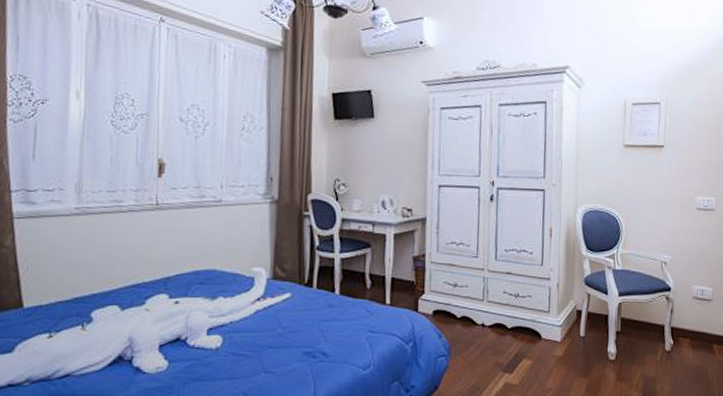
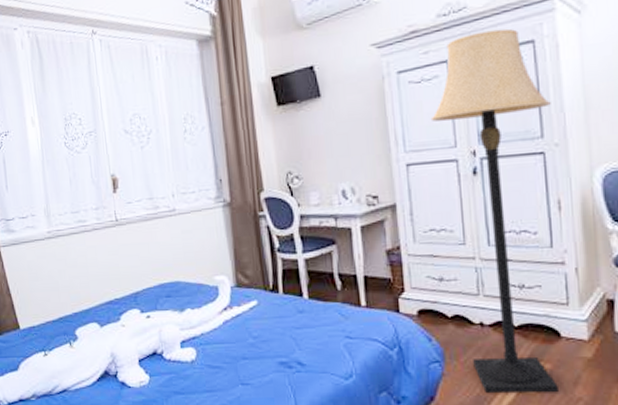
lamp: none [462,87,553,385] -> present [430,28,559,394]

